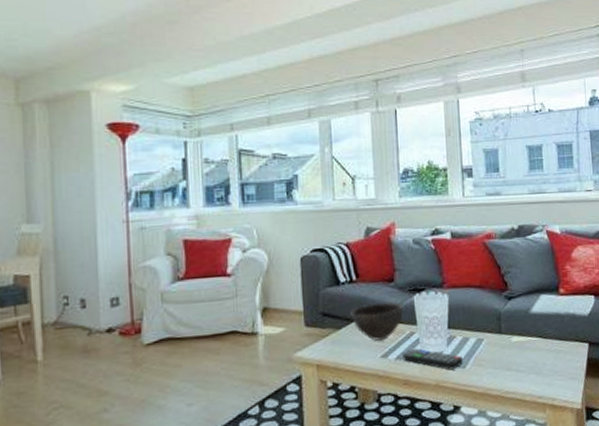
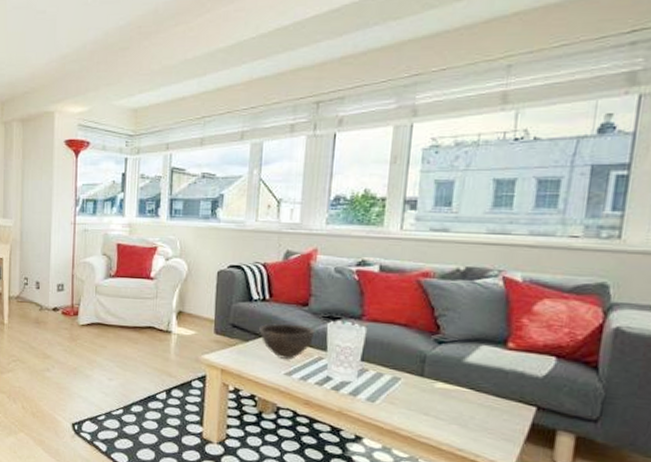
remote control: present [402,348,463,370] -> none [307,372,373,402]

